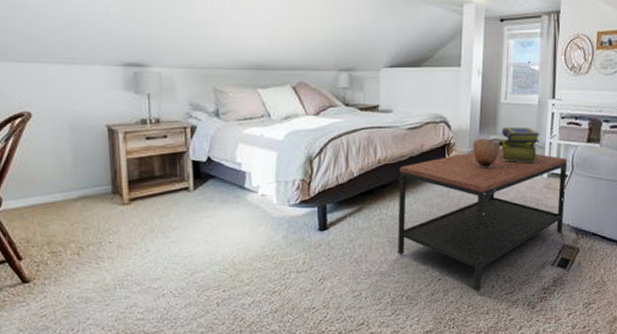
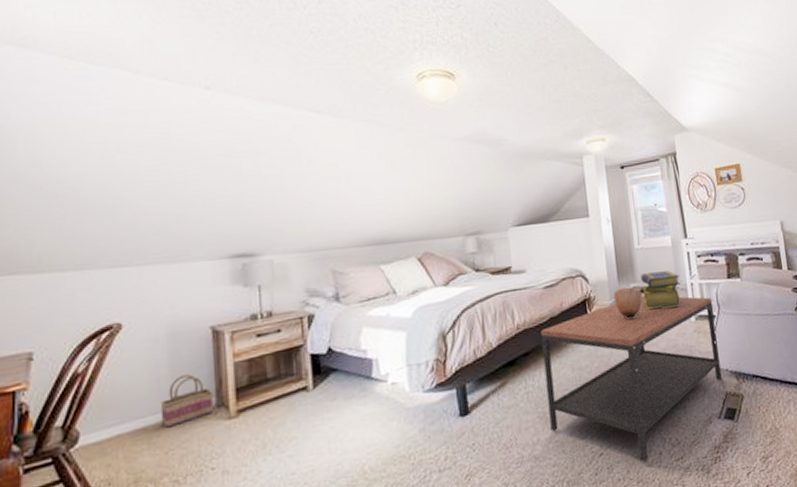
basket: none [66,163,110,205] -> present [160,374,214,428]

